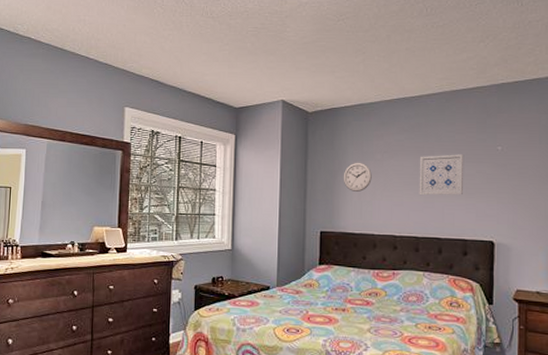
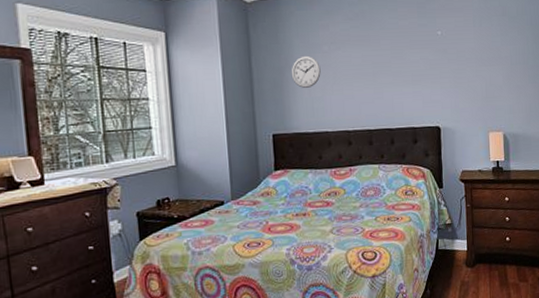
wall art: present [419,154,464,196] -> none [366,41,409,87]

